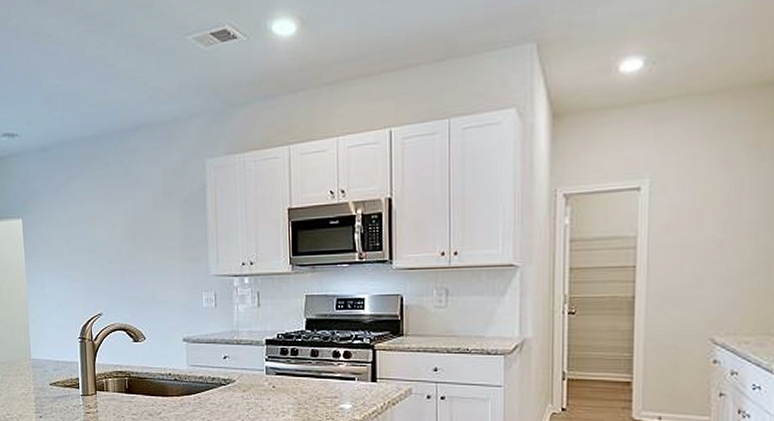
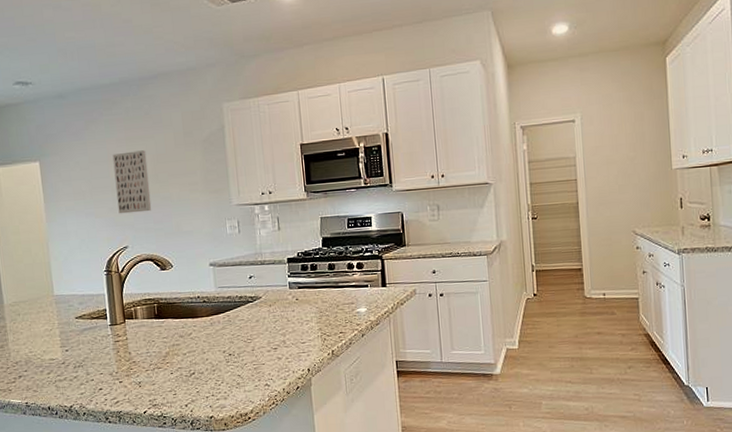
wall art: none [91,210,128,278] -> present [112,150,152,214]

